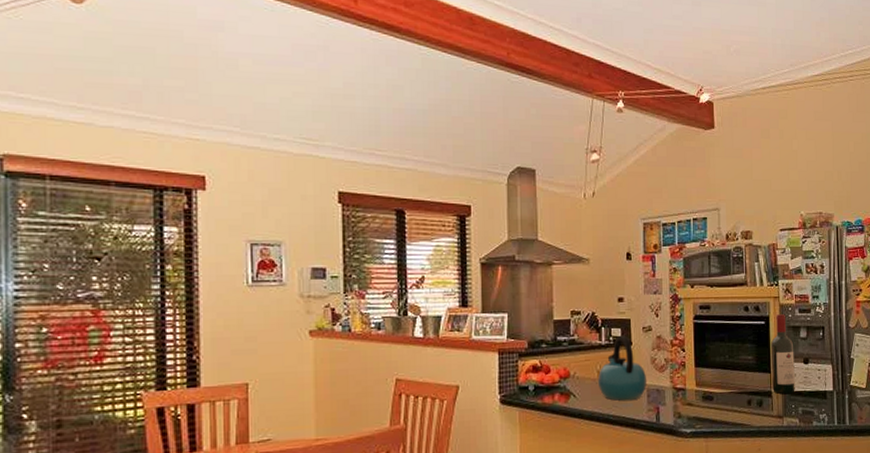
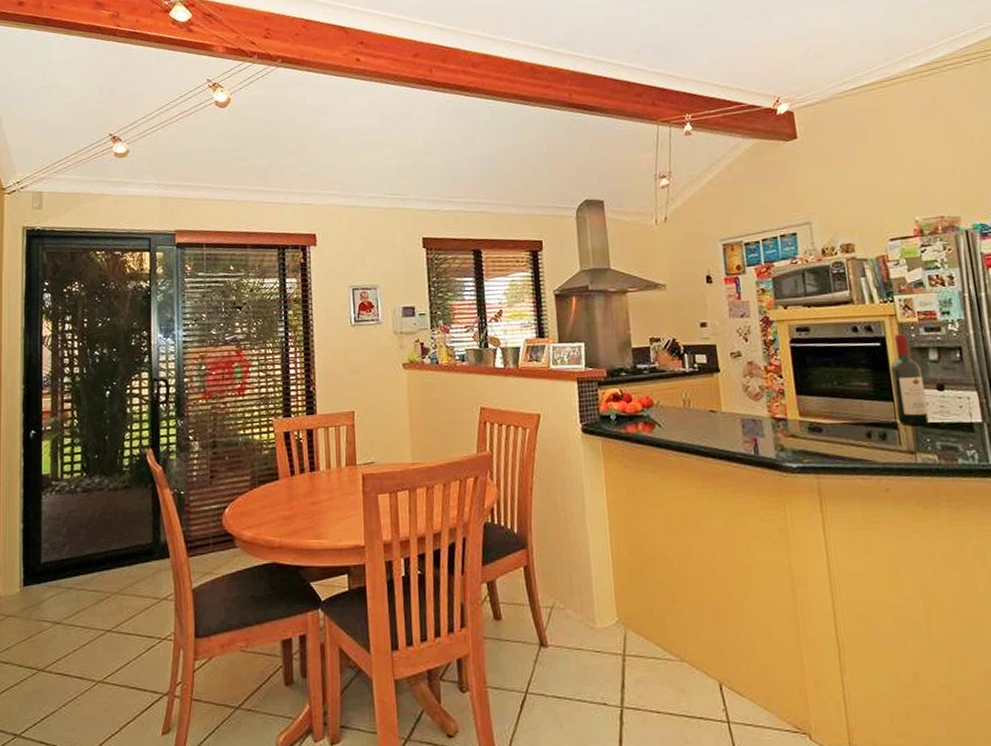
kettle: present [598,335,647,401] -> none [684,361,741,431]

